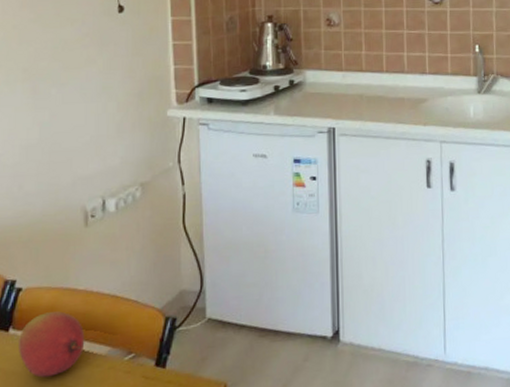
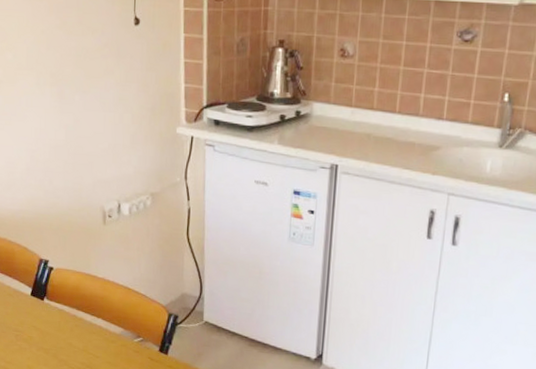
fruit: present [19,311,85,378] -> none [52,291,103,343]

